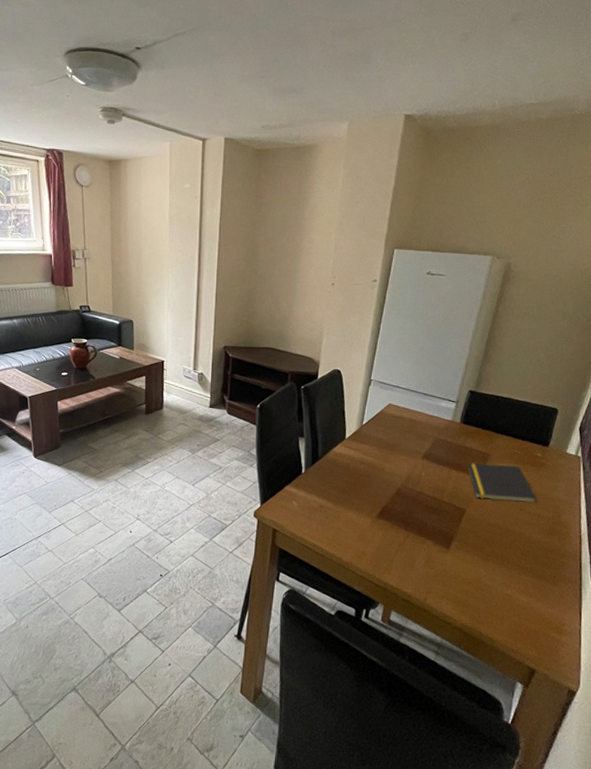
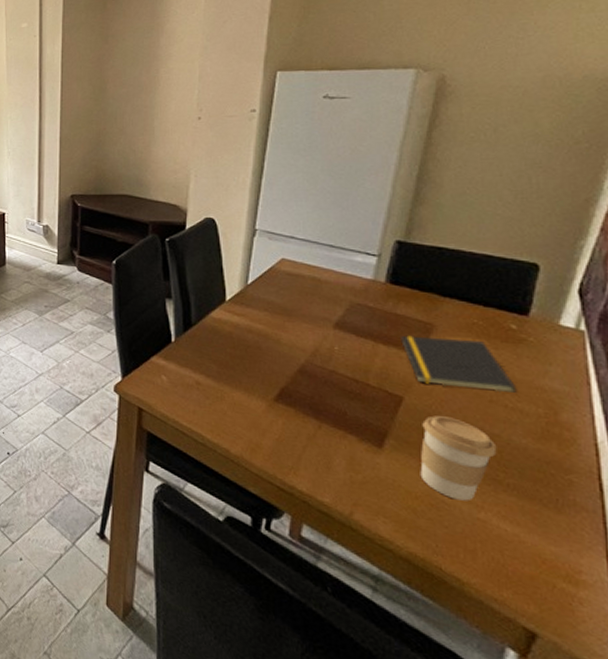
coffee cup: none [472,521,522,583] -> present [420,415,497,501]

